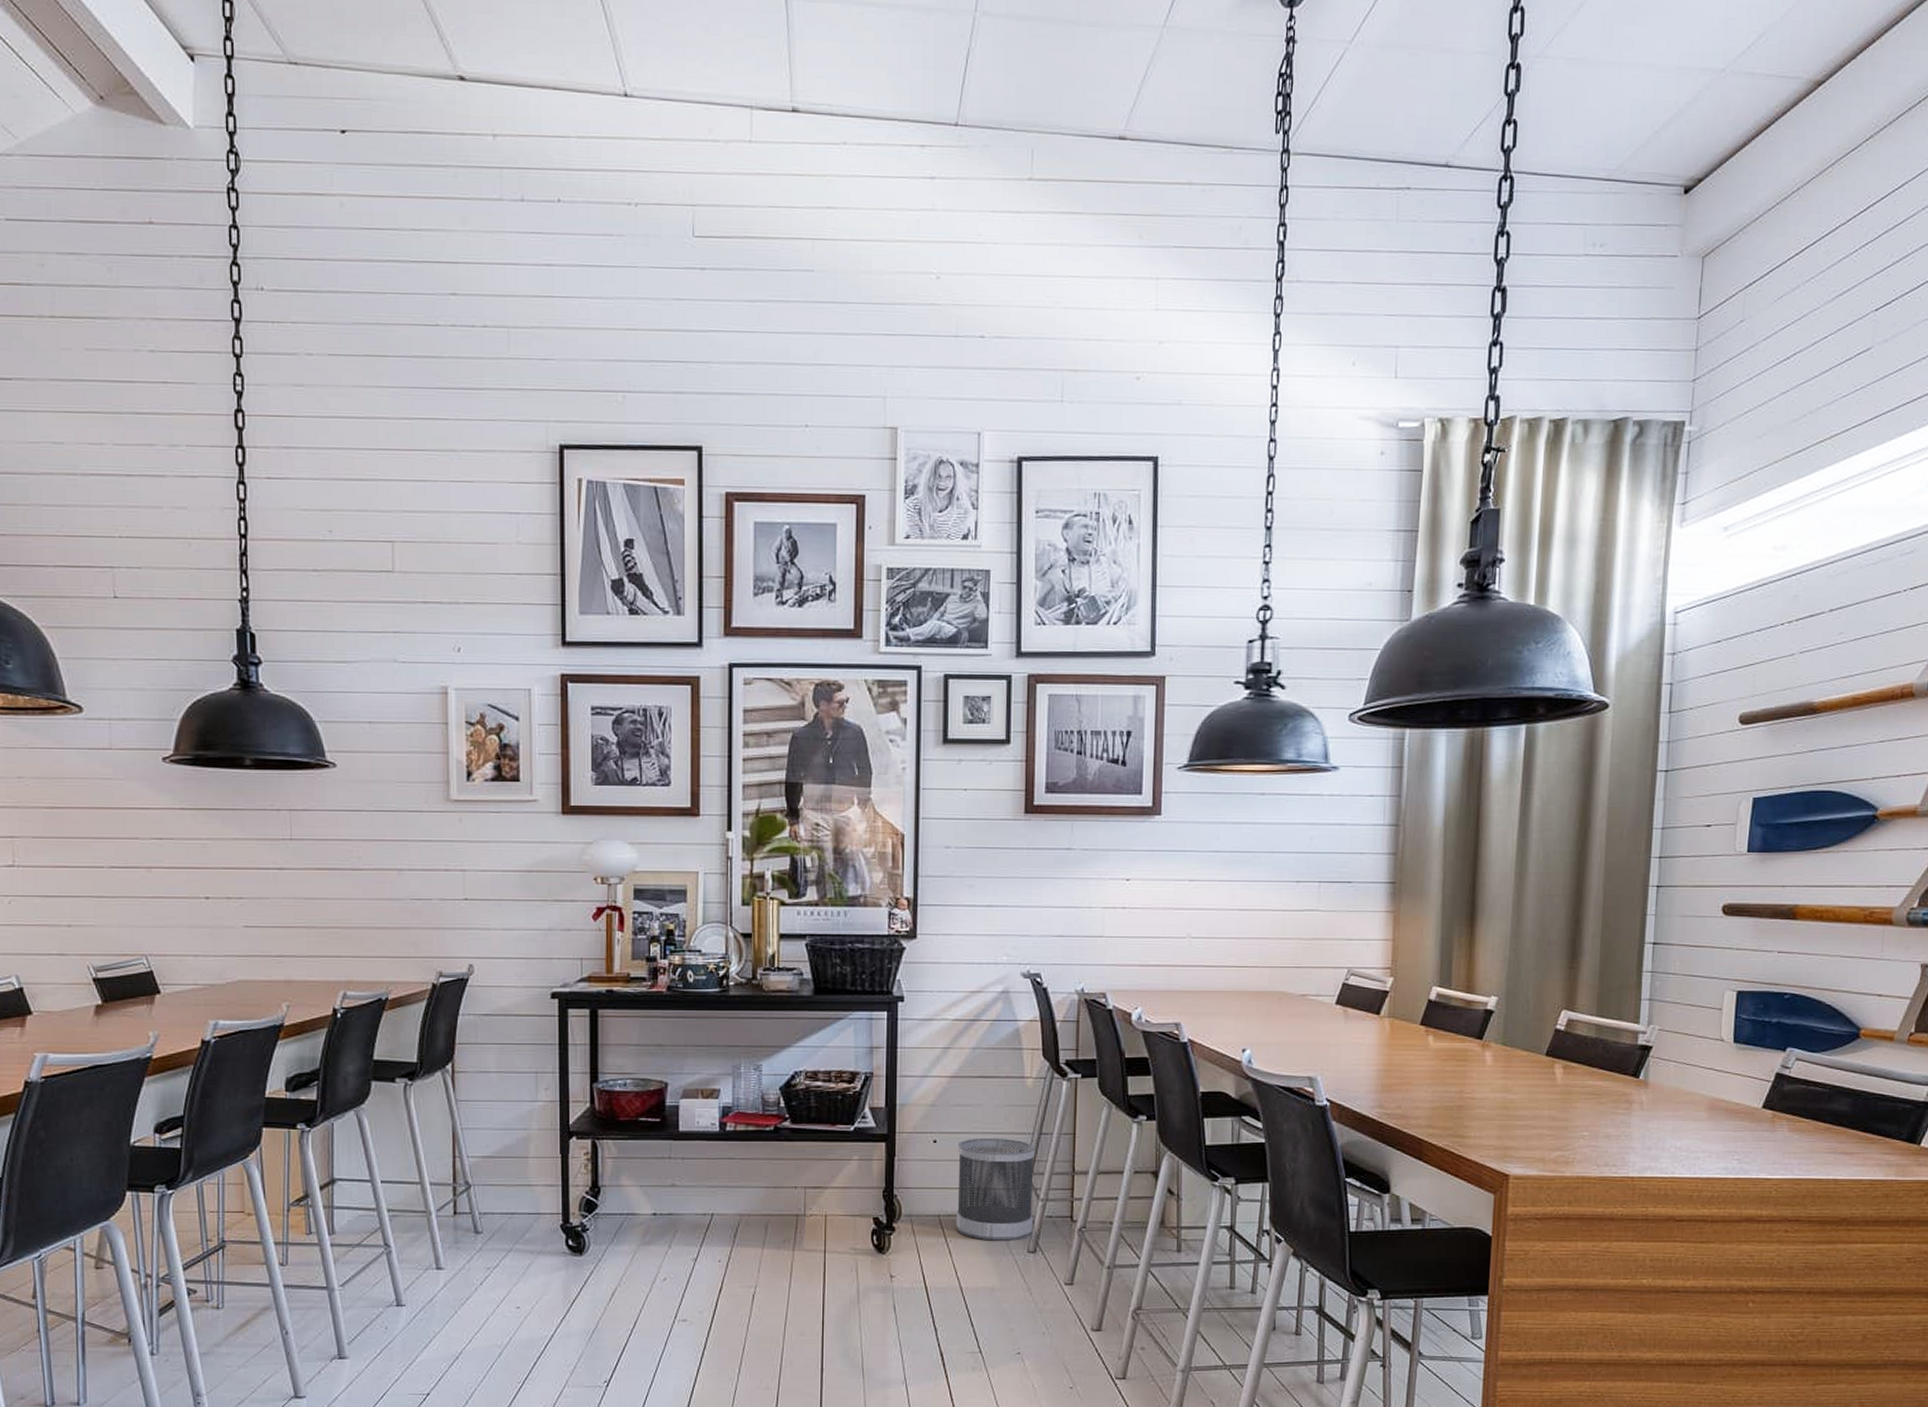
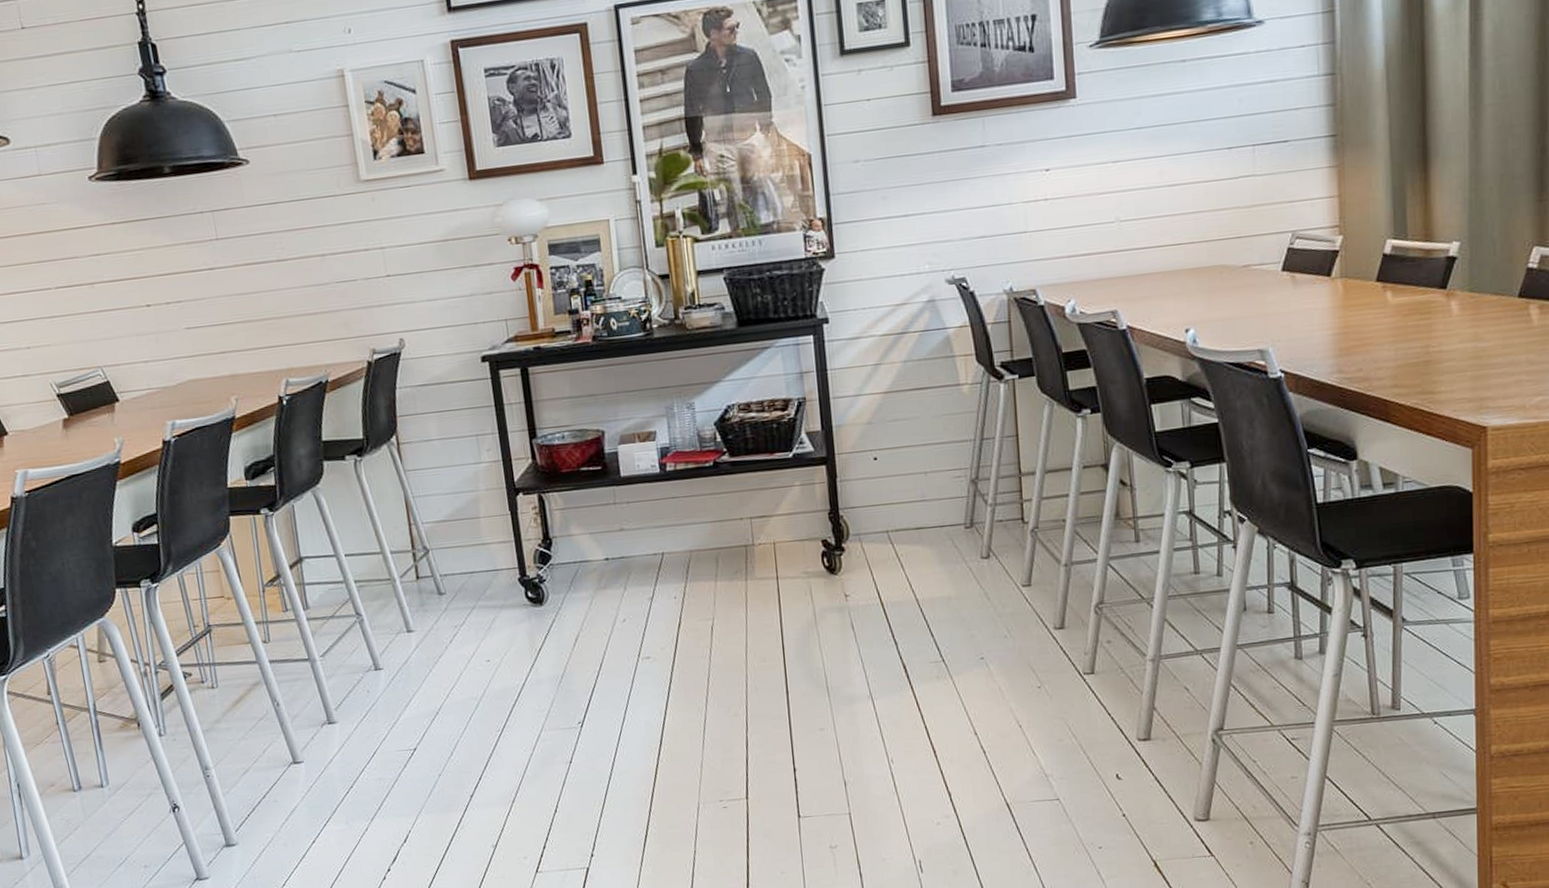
wastebasket: present [955,1137,1035,1241] -> none [899,447,984,551]

